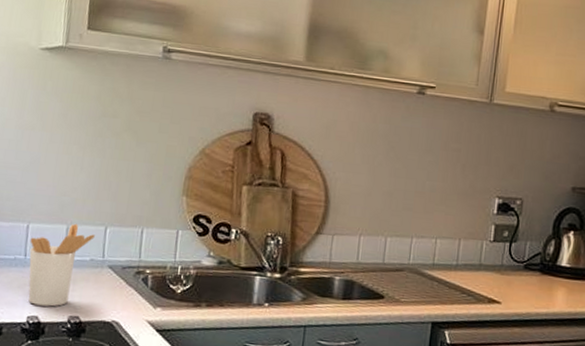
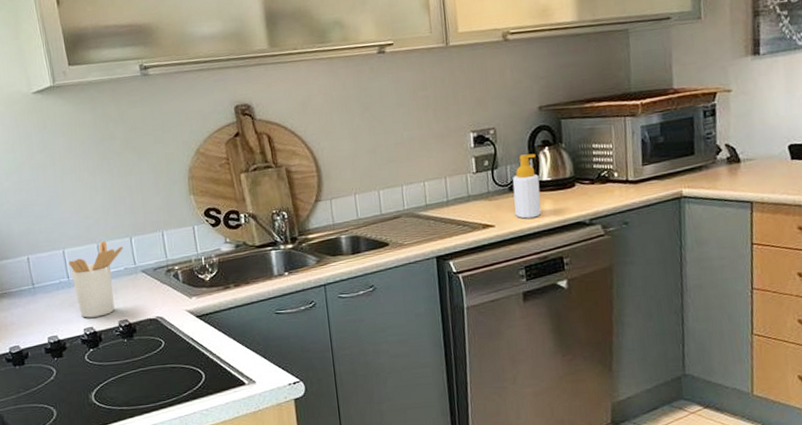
soap bottle: none [525,233,560,304] -> present [512,153,542,219]

